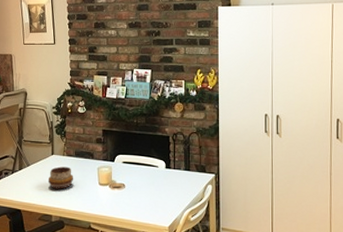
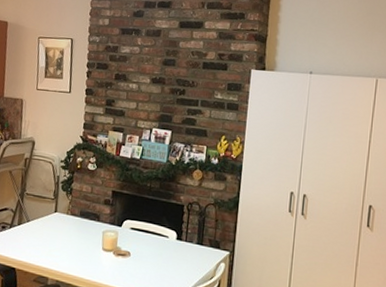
decorative bowl: present [48,166,74,189] -> none [47,225,76,251]

